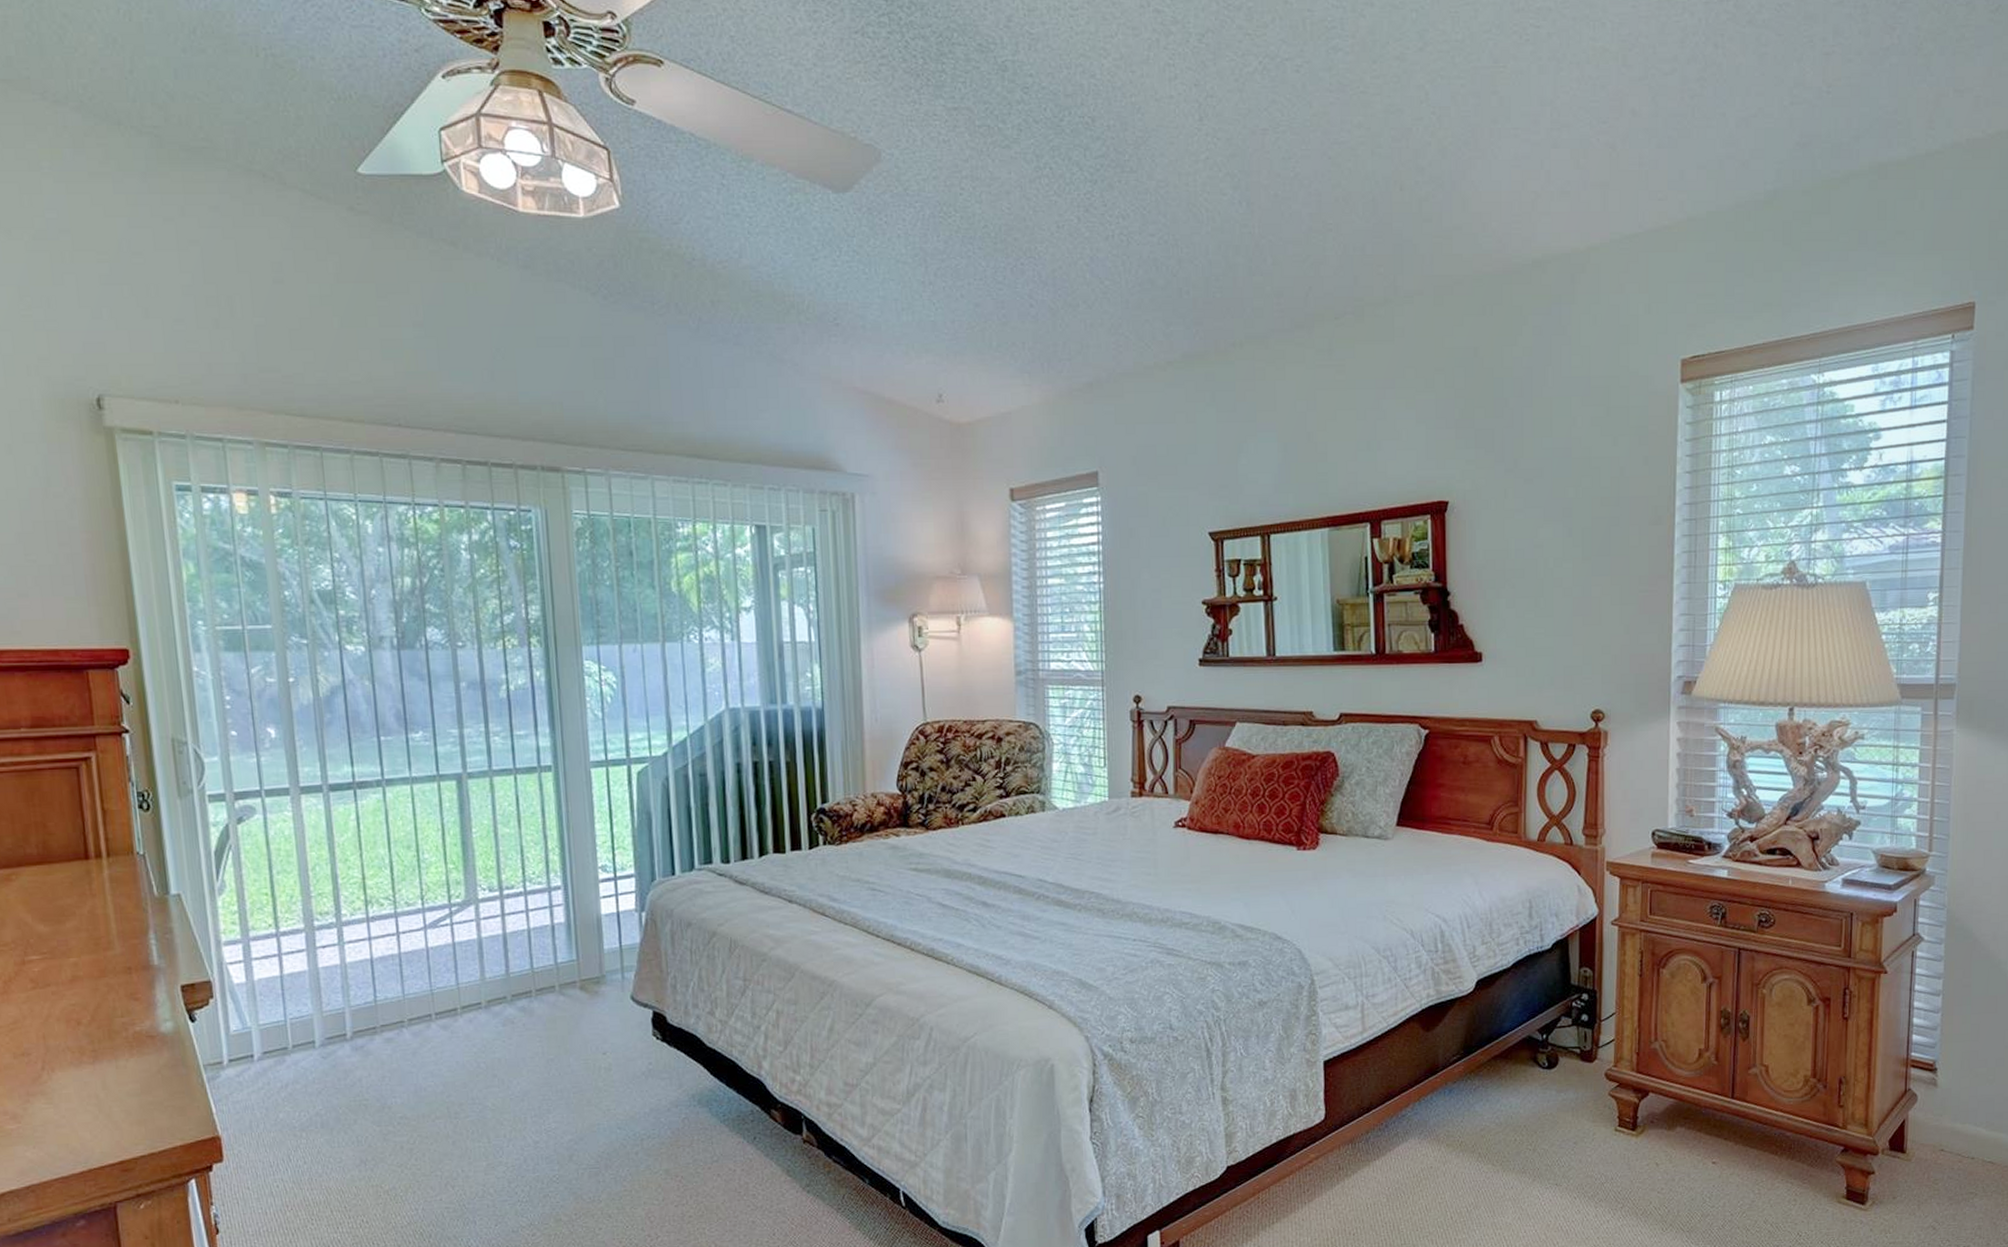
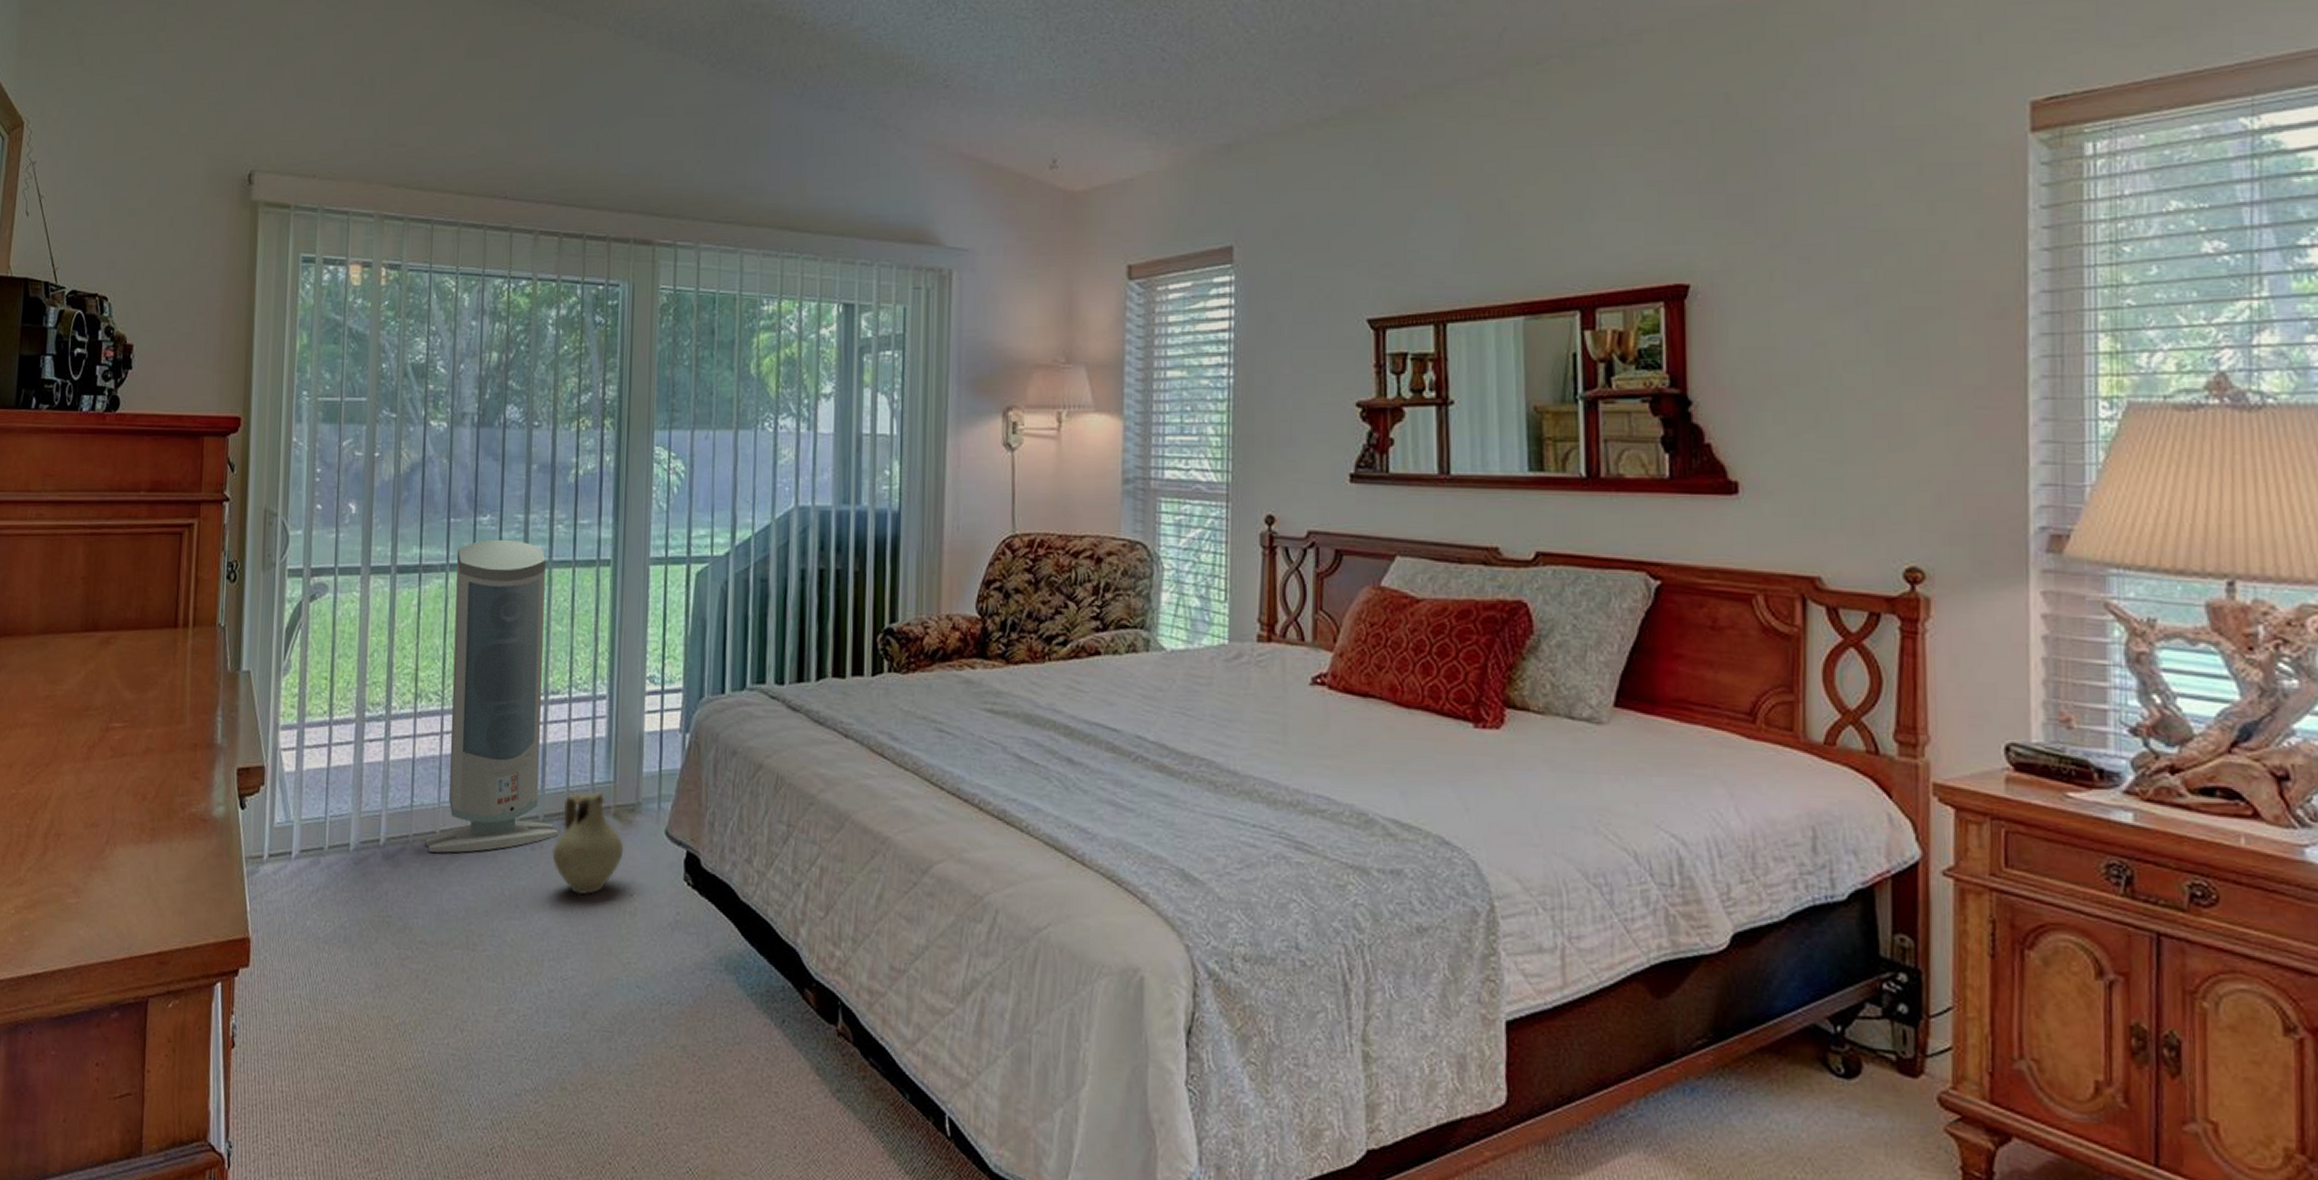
air purifier: none [391,753,528,1039] -> present [424,539,558,853]
ceramic jug: none [524,970,593,1060] -> present [552,792,624,895]

